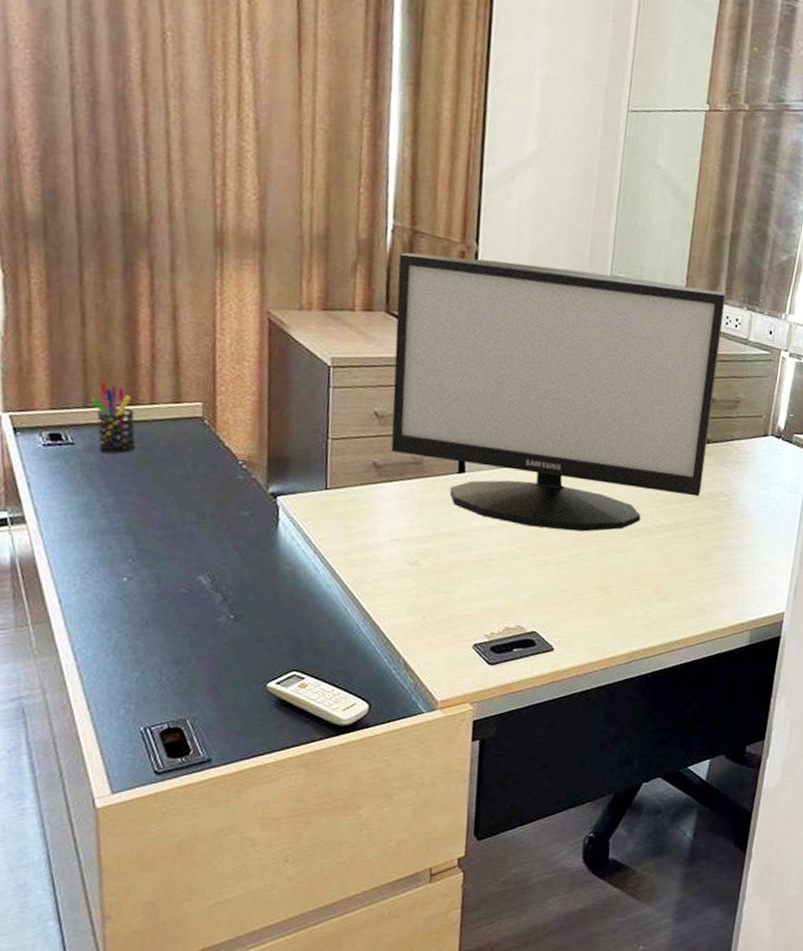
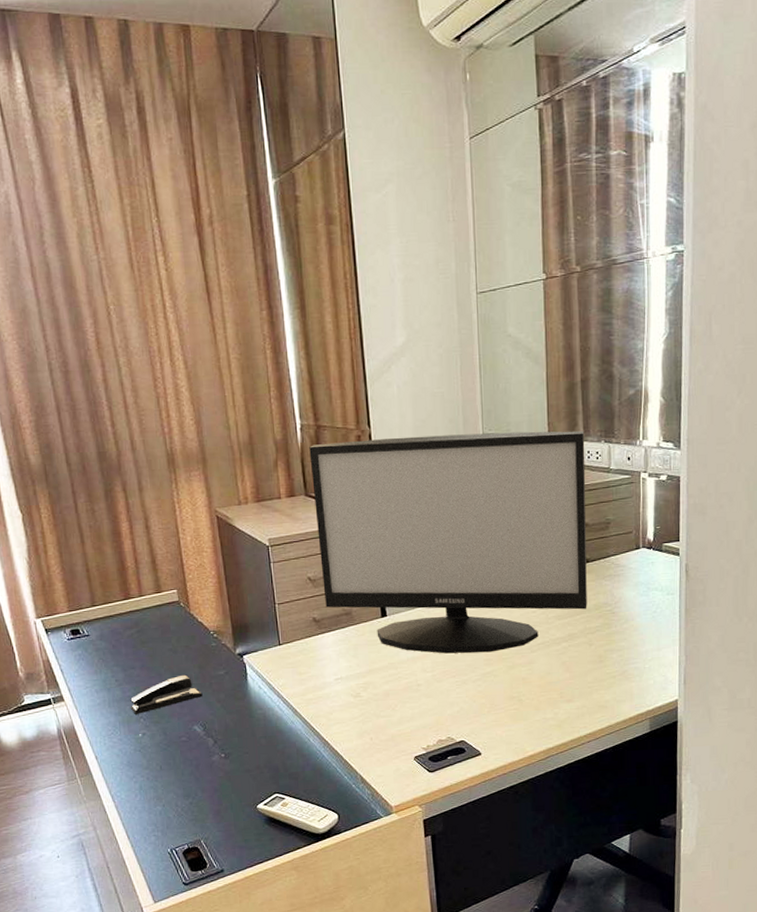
pen holder: present [92,382,136,453] -> none [97,585,134,639]
stapler: none [116,510,217,552] -> present [130,674,203,714]

